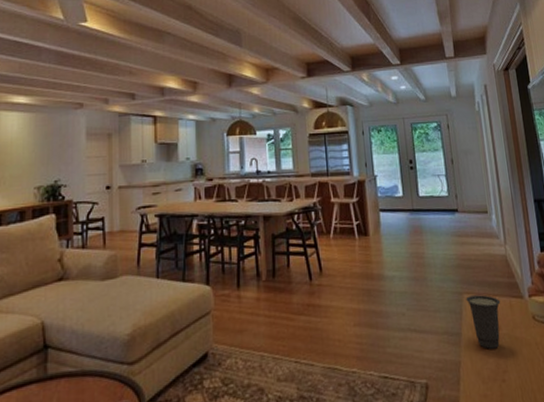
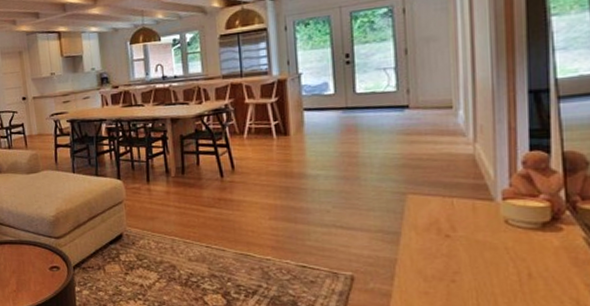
cup: present [466,295,501,349] -> none [410,196,459,250]

